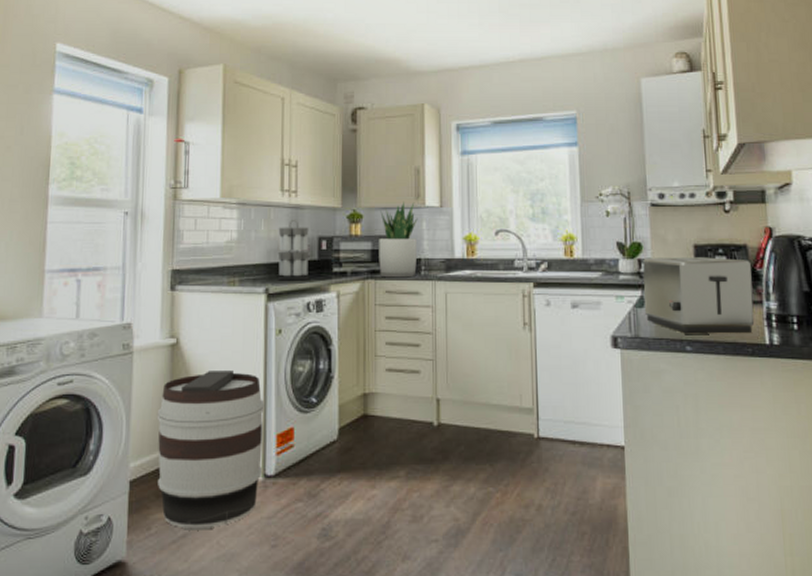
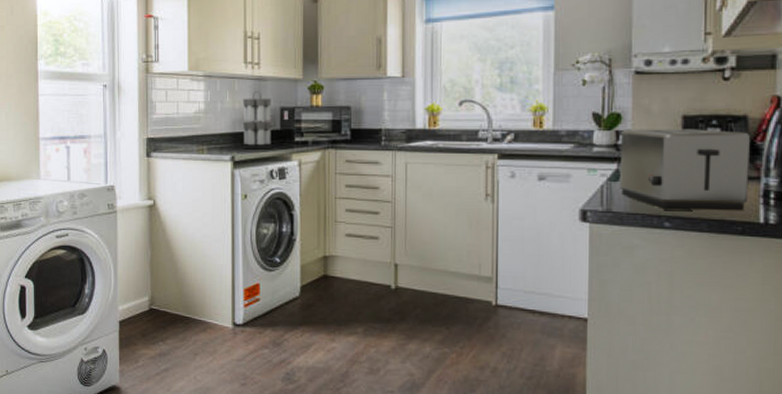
barrel: present [156,370,265,530] -> none [139,230,233,367]
planter: present [379,201,418,278] -> none [339,71,379,148]

